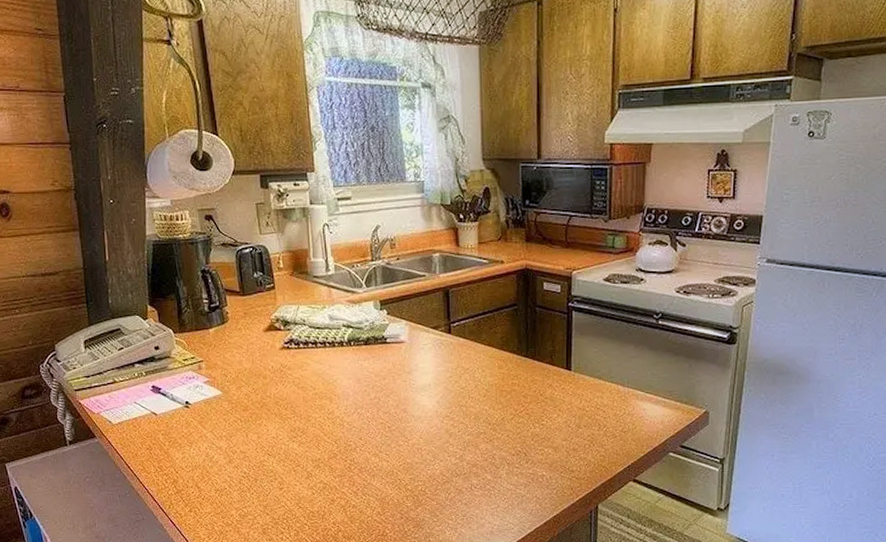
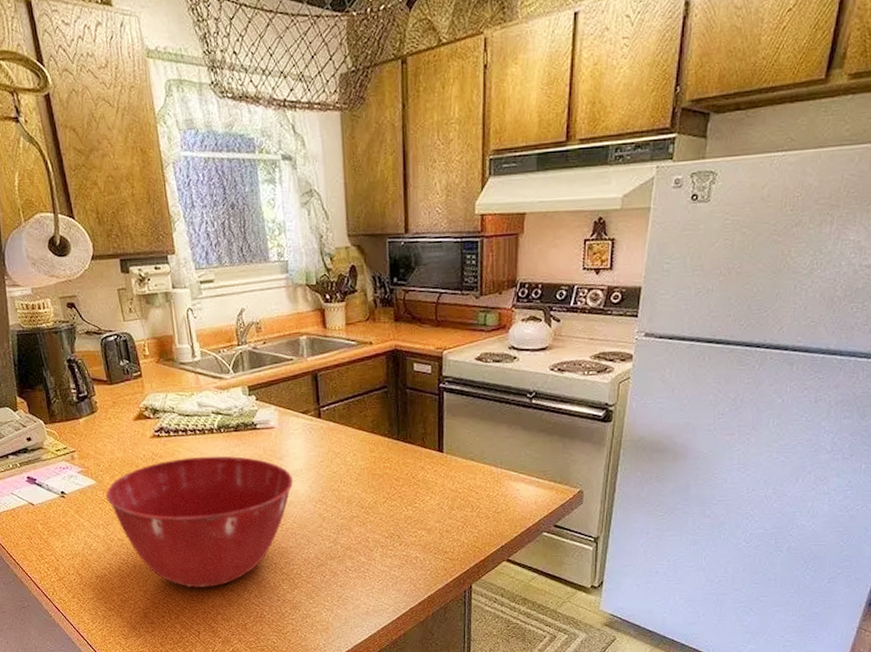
mixing bowl: none [231,369,422,504] -> present [106,456,294,589]

